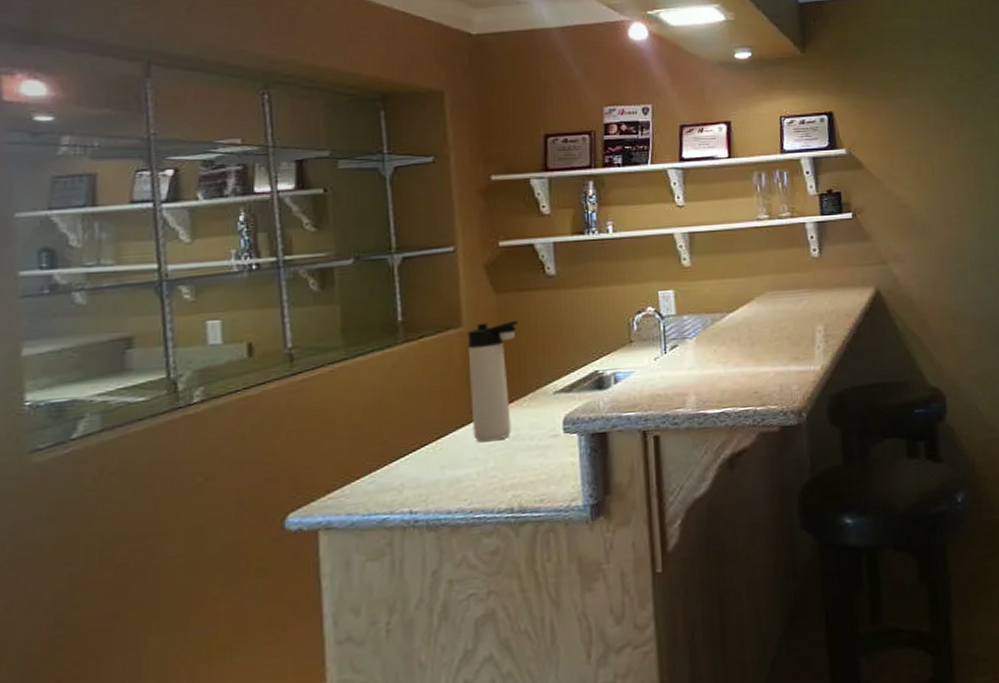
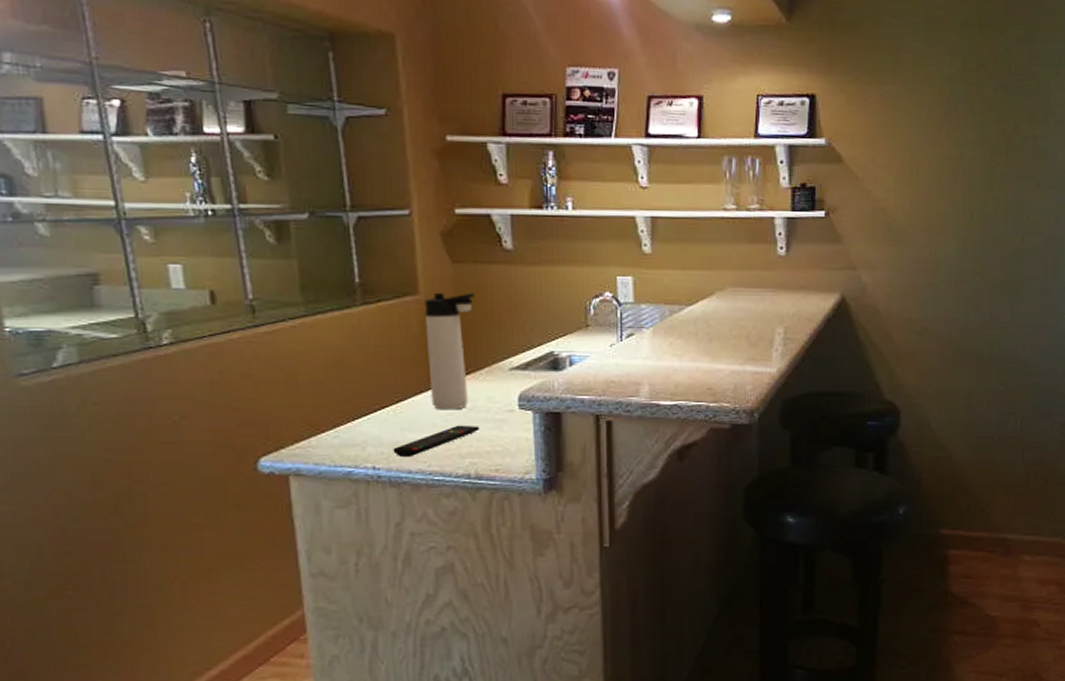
remote control: none [432,455,523,498] -> present [393,425,480,458]

